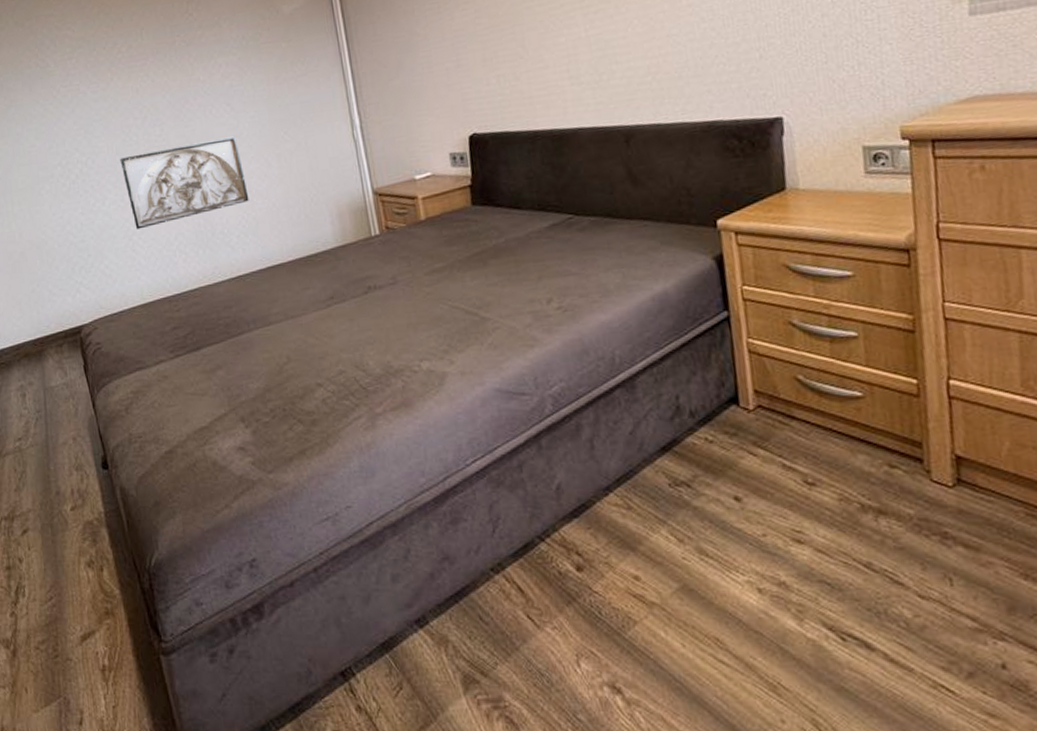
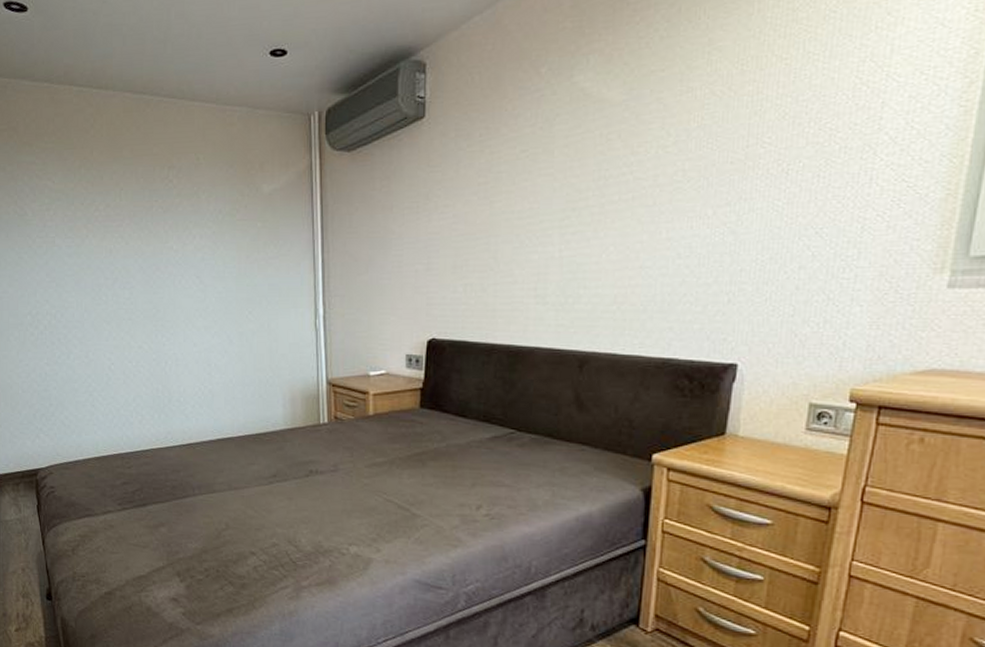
relief sculpture: present [120,136,249,230] -> none [88,309,208,387]

